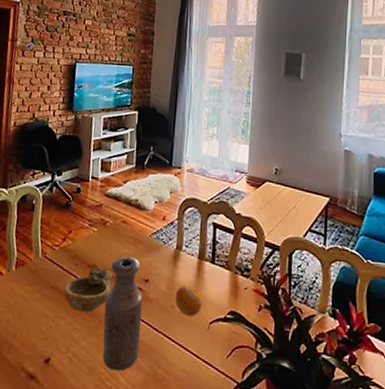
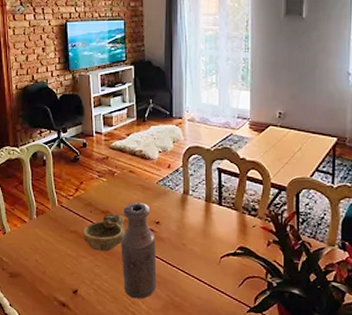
fruit: present [175,283,203,317] -> none [186,224,213,253]

